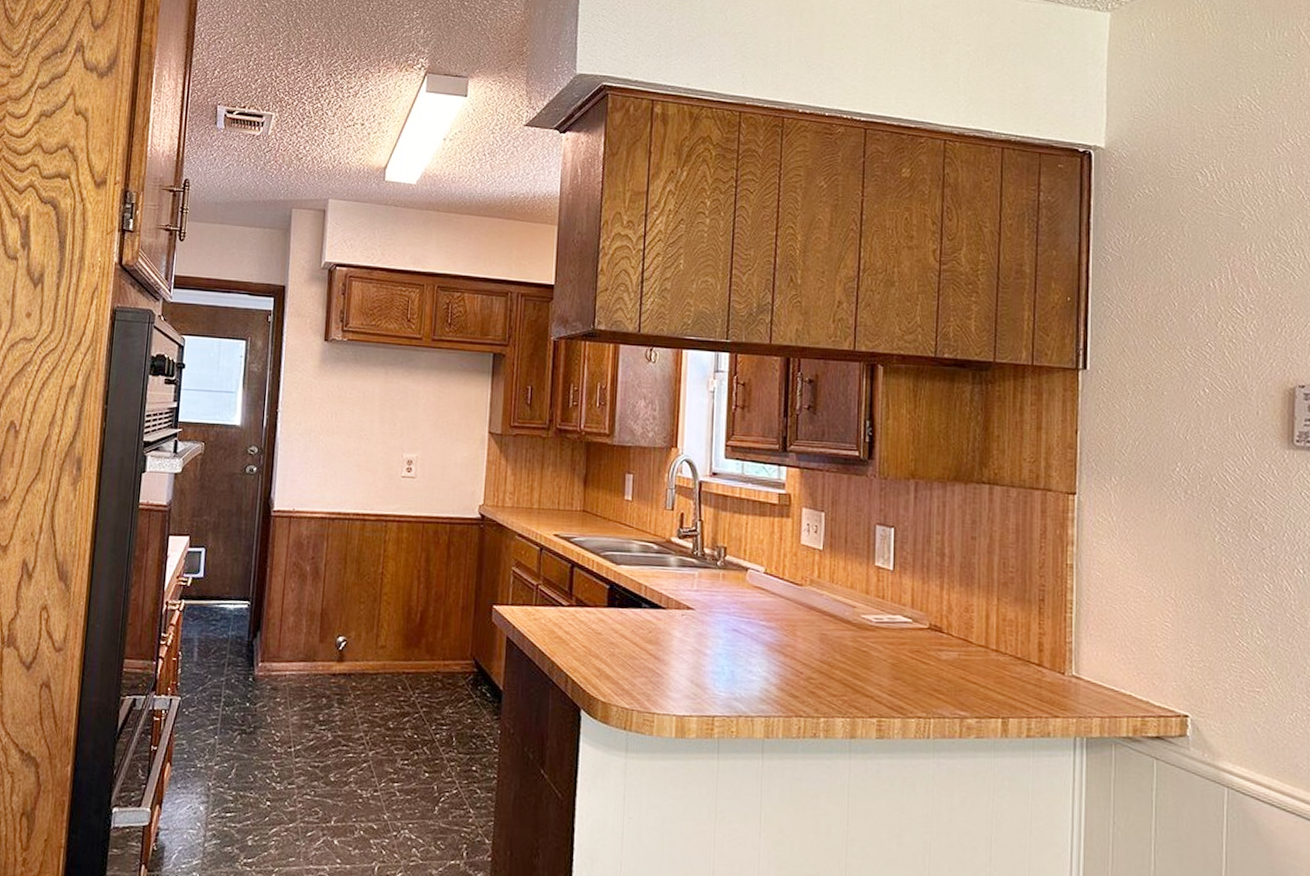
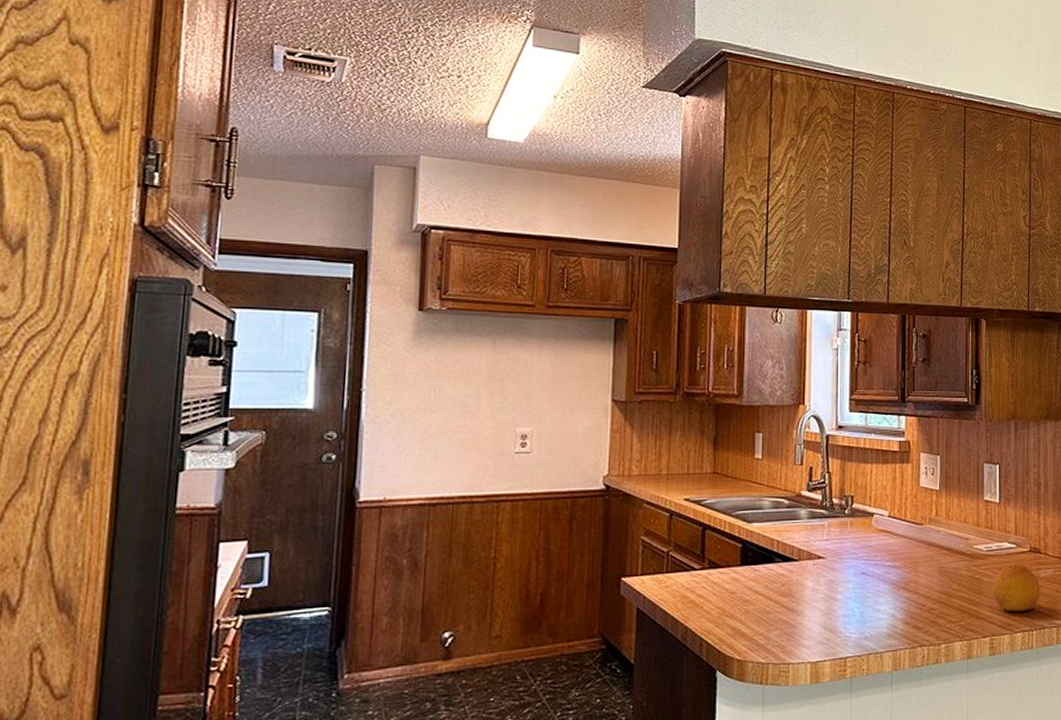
fruit: none [881,641,942,696] -> present [992,564,1041,612]

